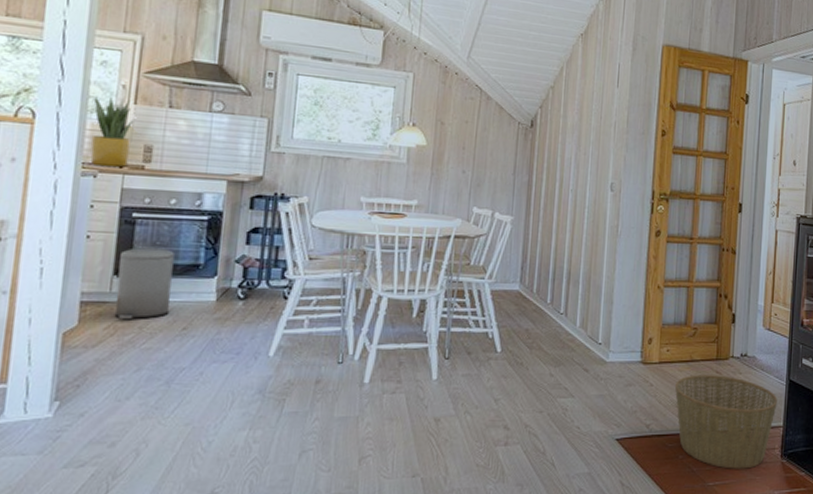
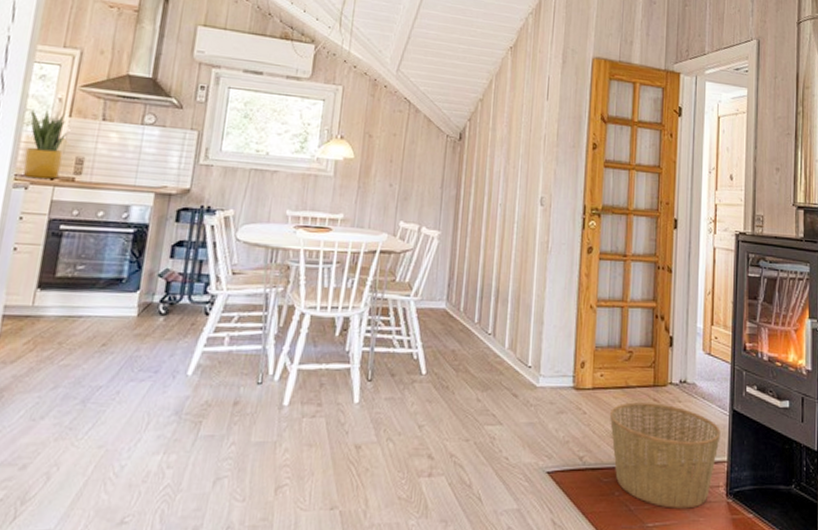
pedal bin: present [114,248,175,320] -> none [35,260,99,336]

